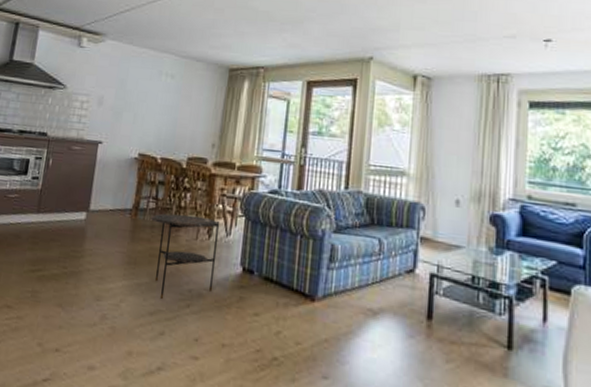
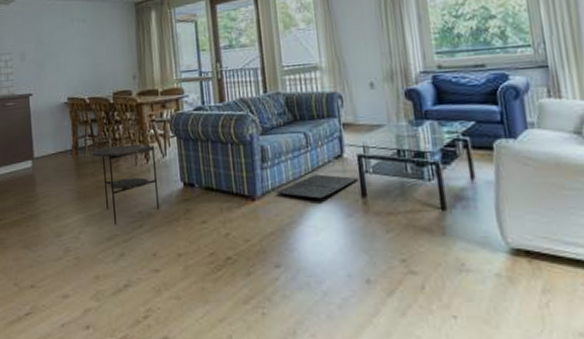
door mat: none [336,285,427,313] -> present [274,174,358,199]

